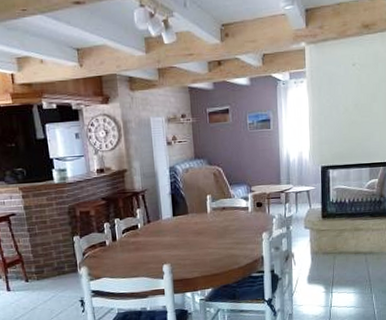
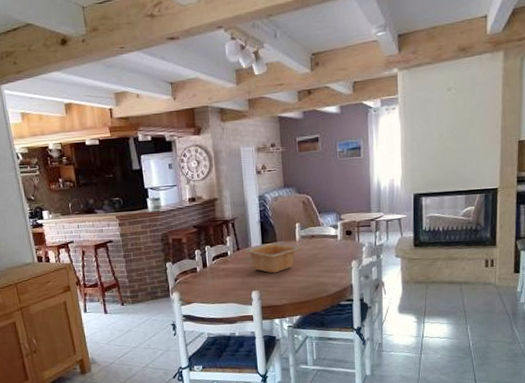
serving bowl: none [153,215,214,246] -> present [242,243,302,274]

